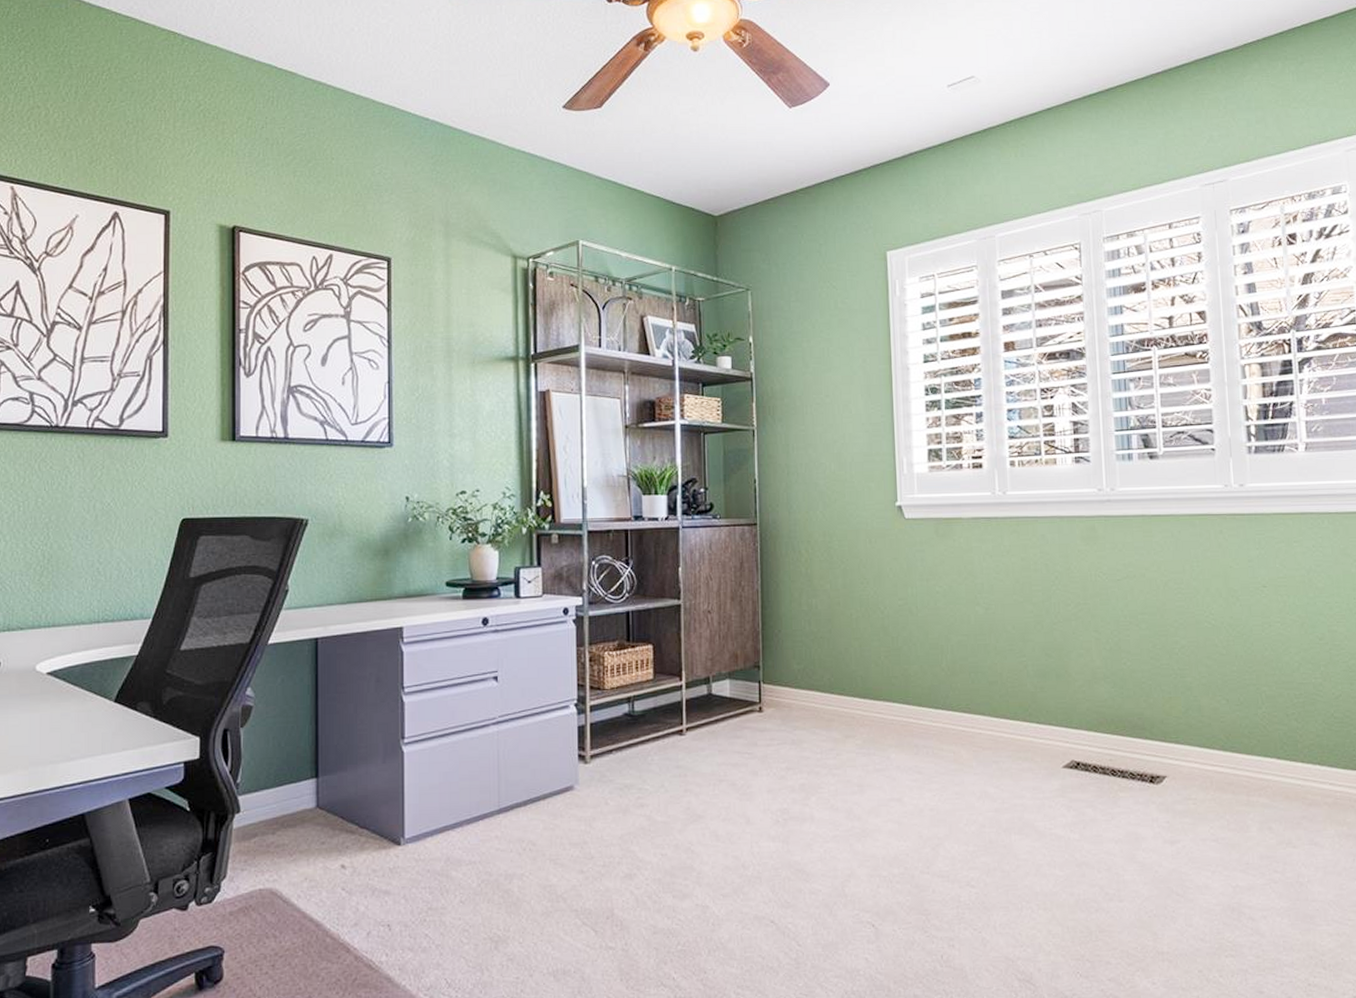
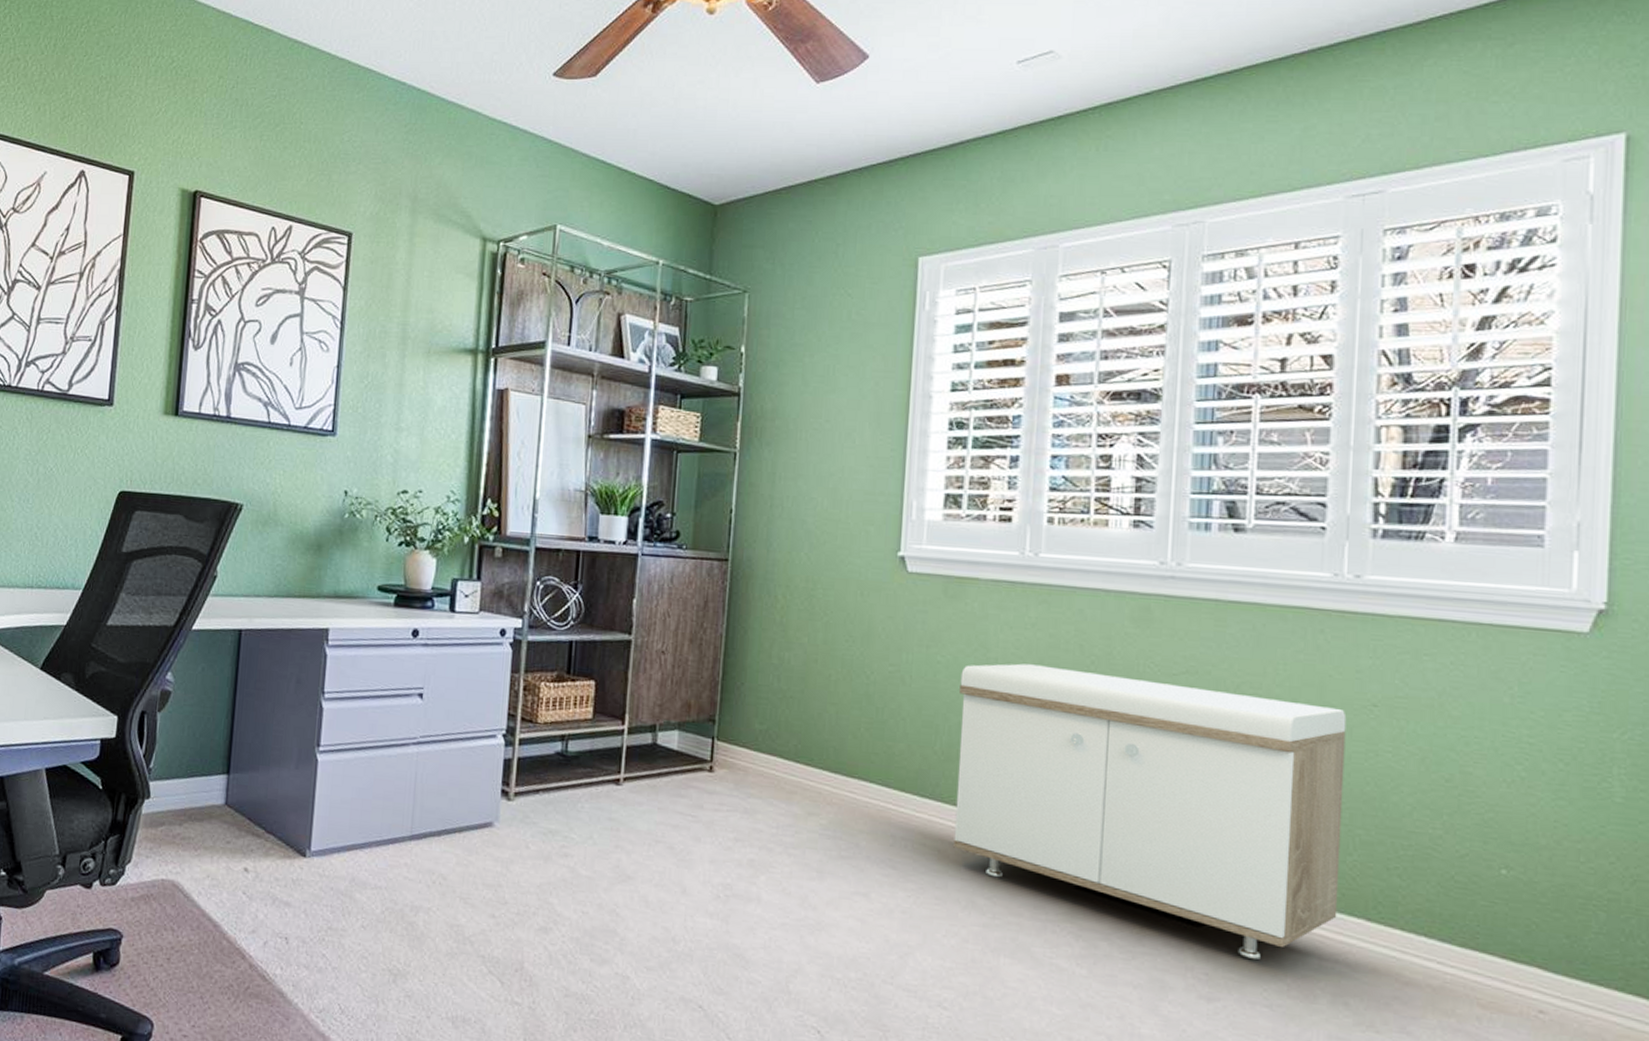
storage bench: none [956,585,1256,804] -> present [953,663,1347,960]

